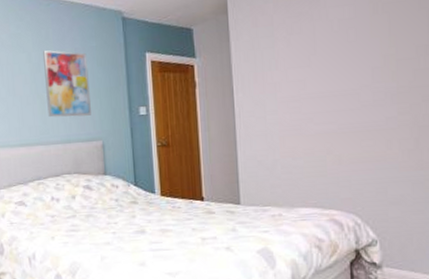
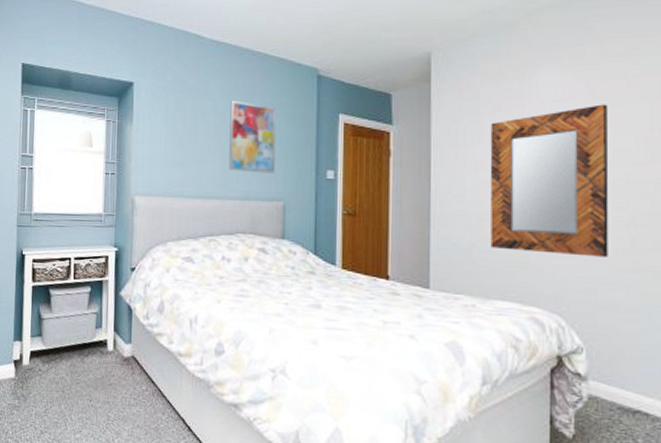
home mirror: none [285,18,396,162] -> present [490,104,609,257]

